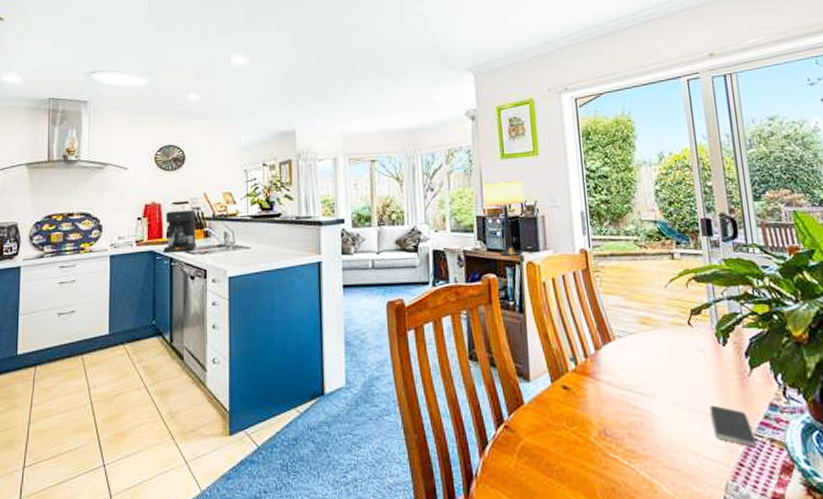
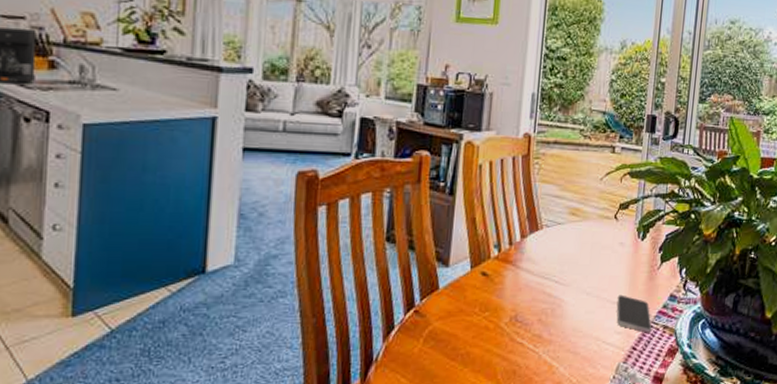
table lamp: present [482,179,525,257] -> none [428,47,476,134]

